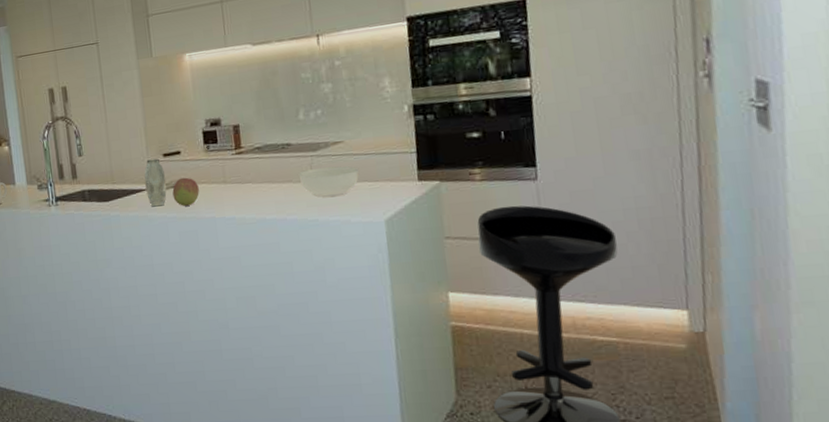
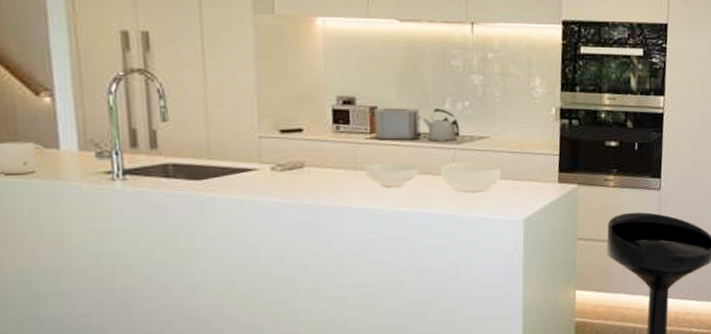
vase: present [144,158,167,207] -> none [253,134,282,190]
fruit: present [172,177,199,206] -> none [289,159,323,192]
bowl: none [231,173,281,197] -> present [363,163,420,187]
toaster: none [236,121,281,155] -> present [373,108,422,141]
kettle: none [280,120,316,152] -> present [423,109,460,143]

